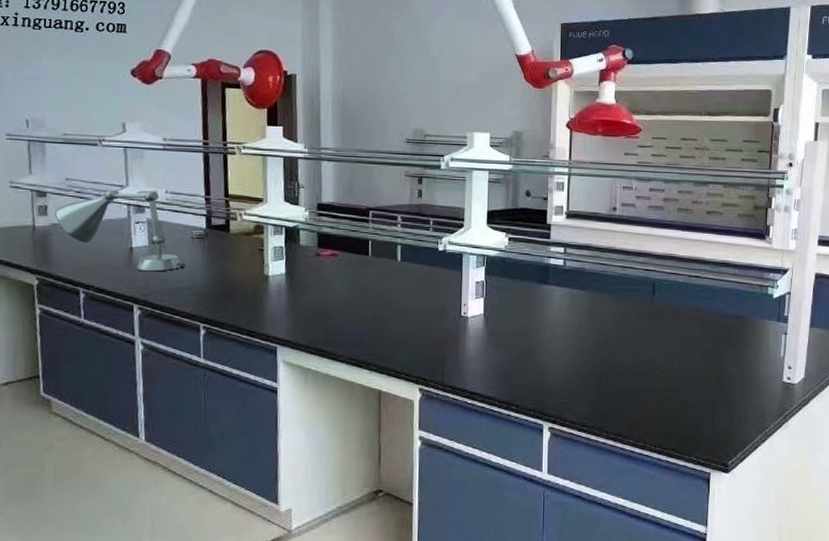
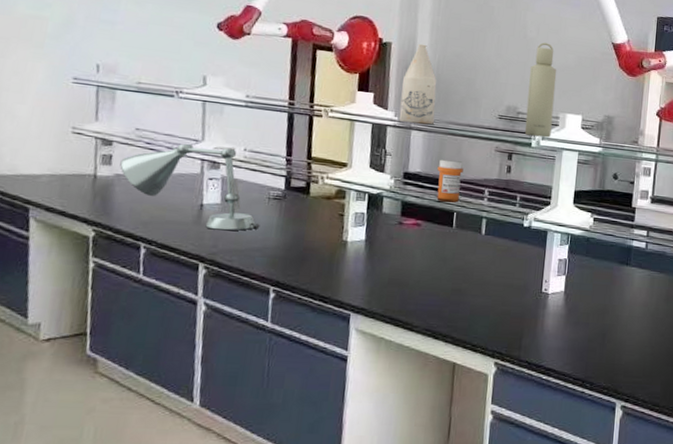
decorative bottle: none [308,73,343,154] -> present [398,43,437,125]
medicine bottle: none [350,187,375,232] -> present [436,159,464,204]
bottle: none [433,61,462,159] -> present [524,42,557,138]

